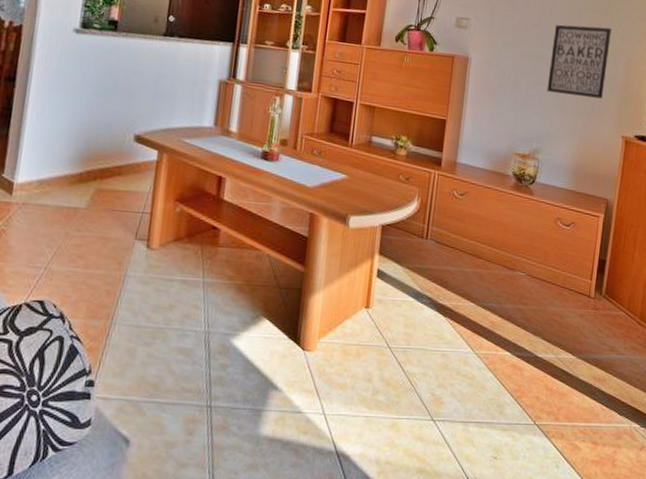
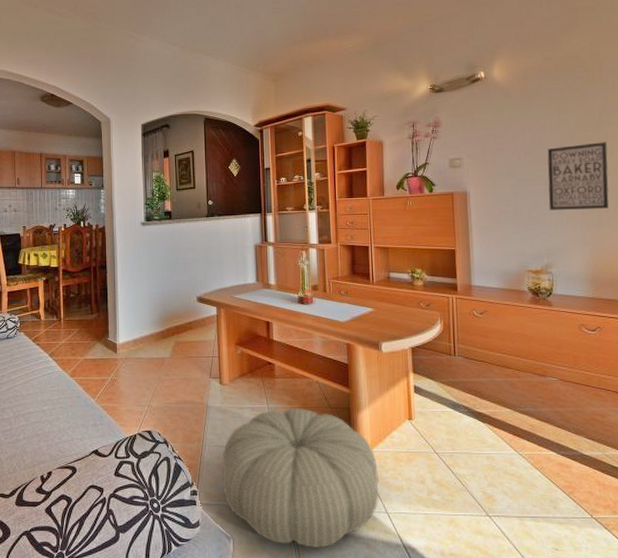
pouf: none [129,283,322,455] -> present [222,407,380,548]

